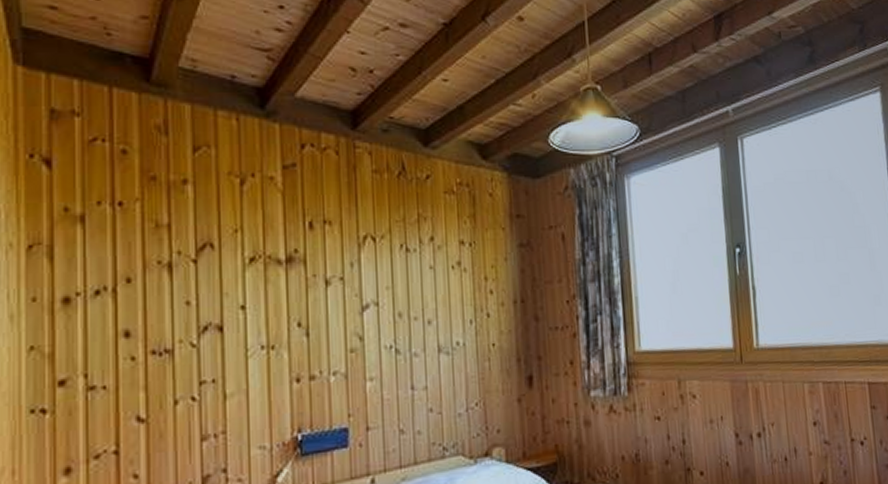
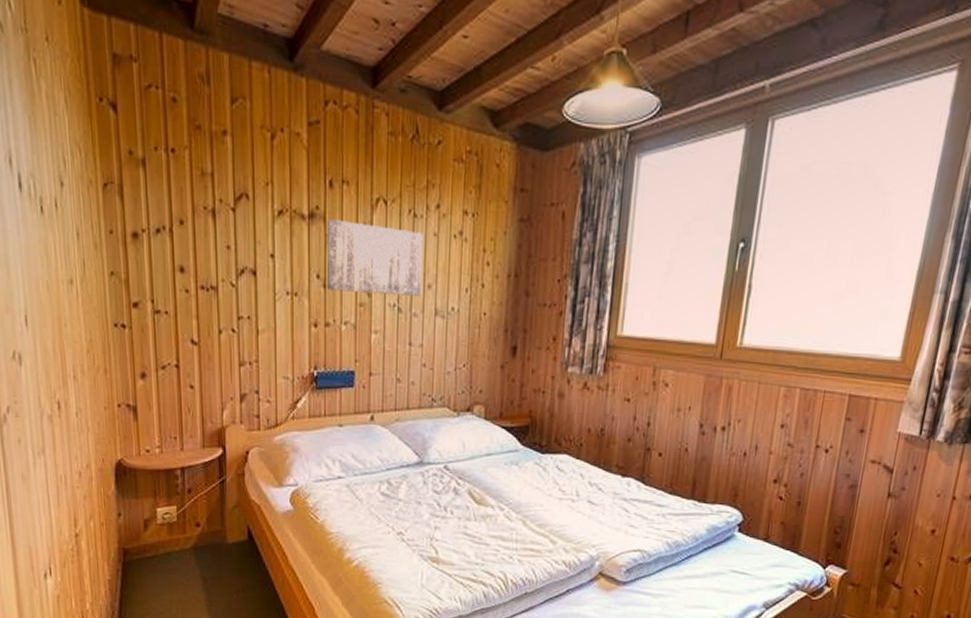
wall art: none [307,261,422,339] -> present [326,219,424,296]

